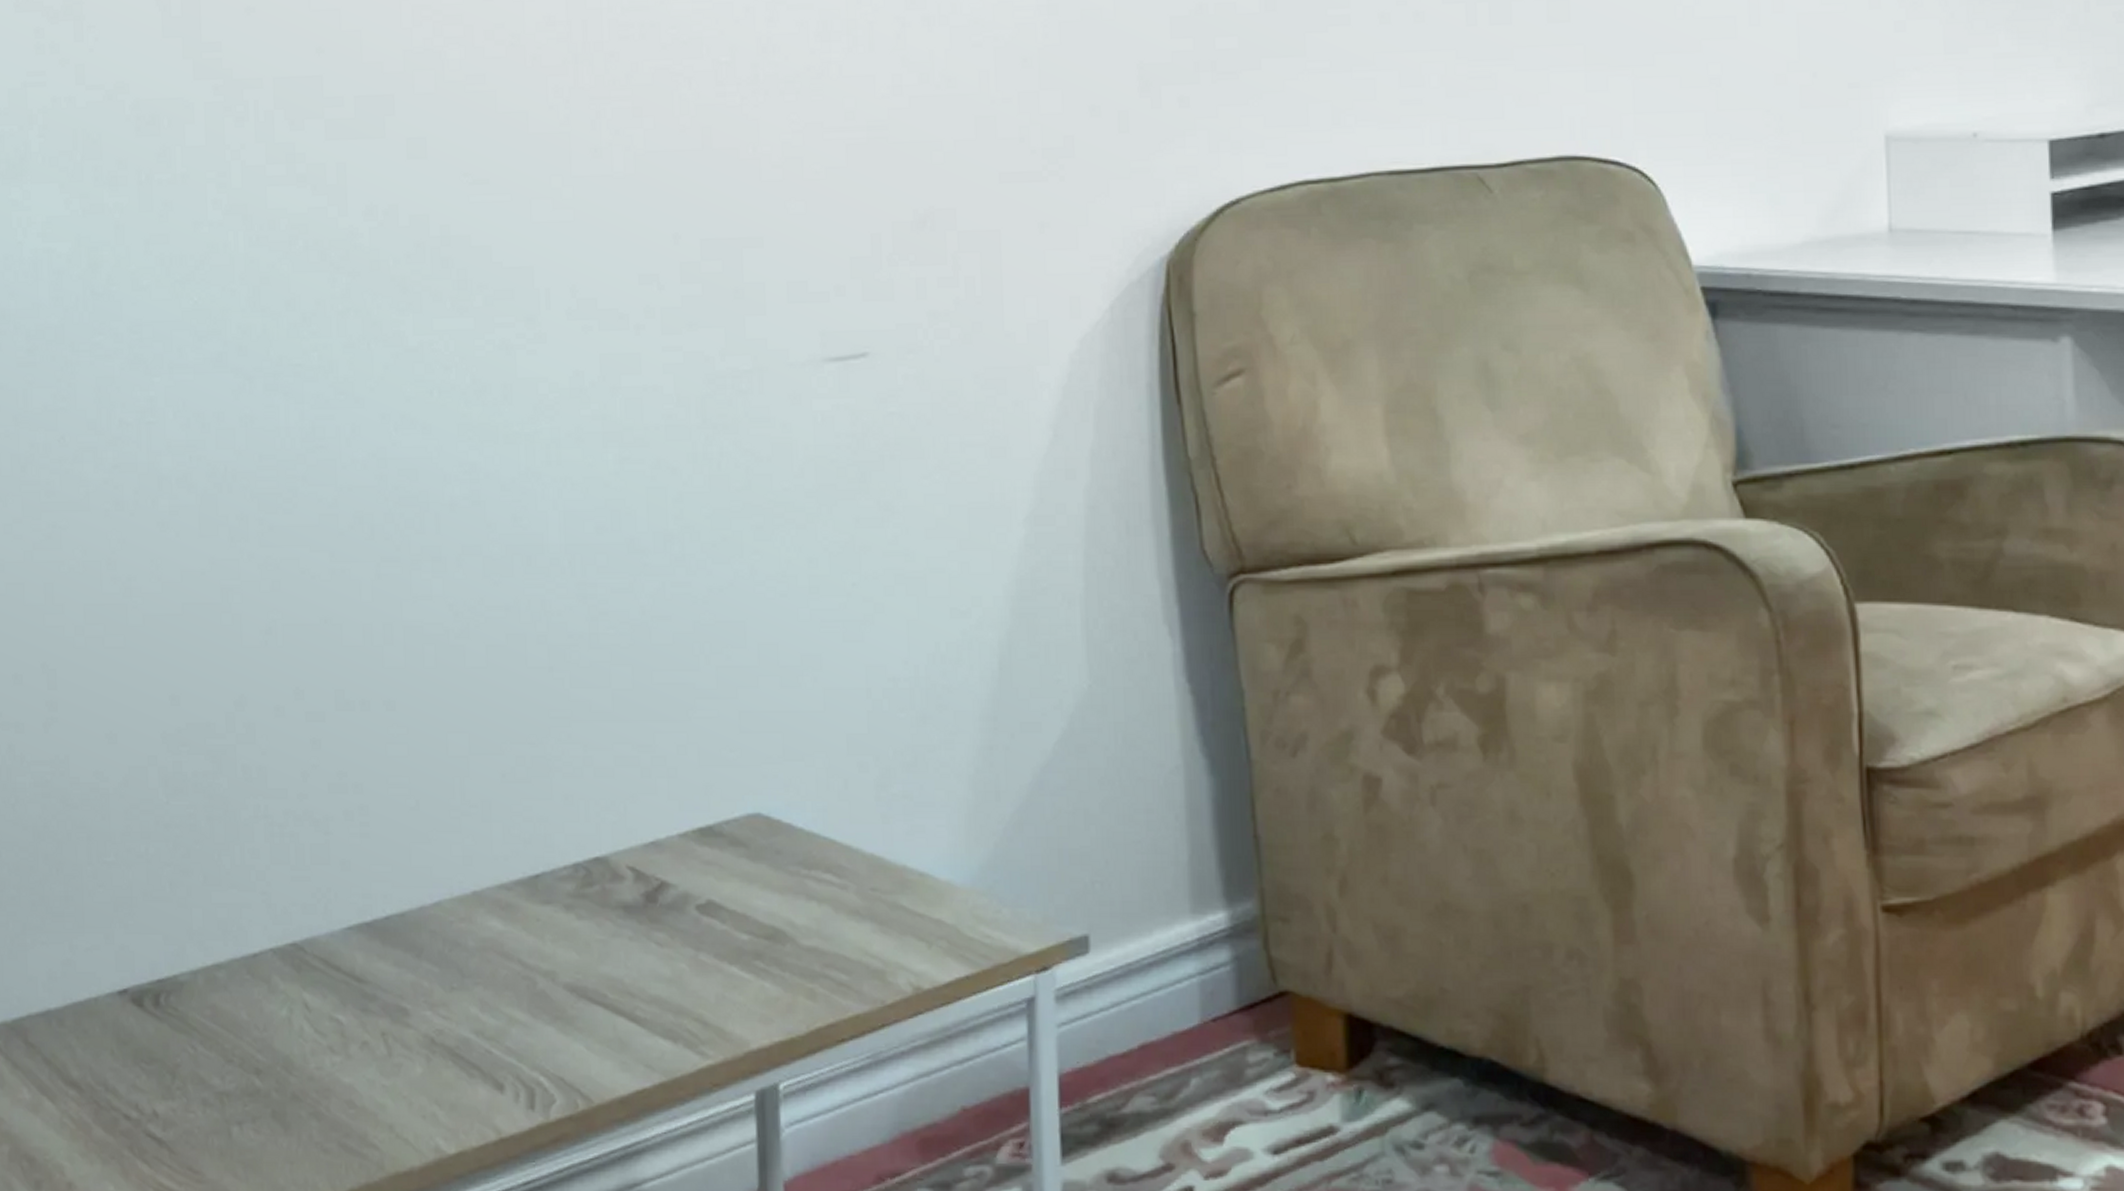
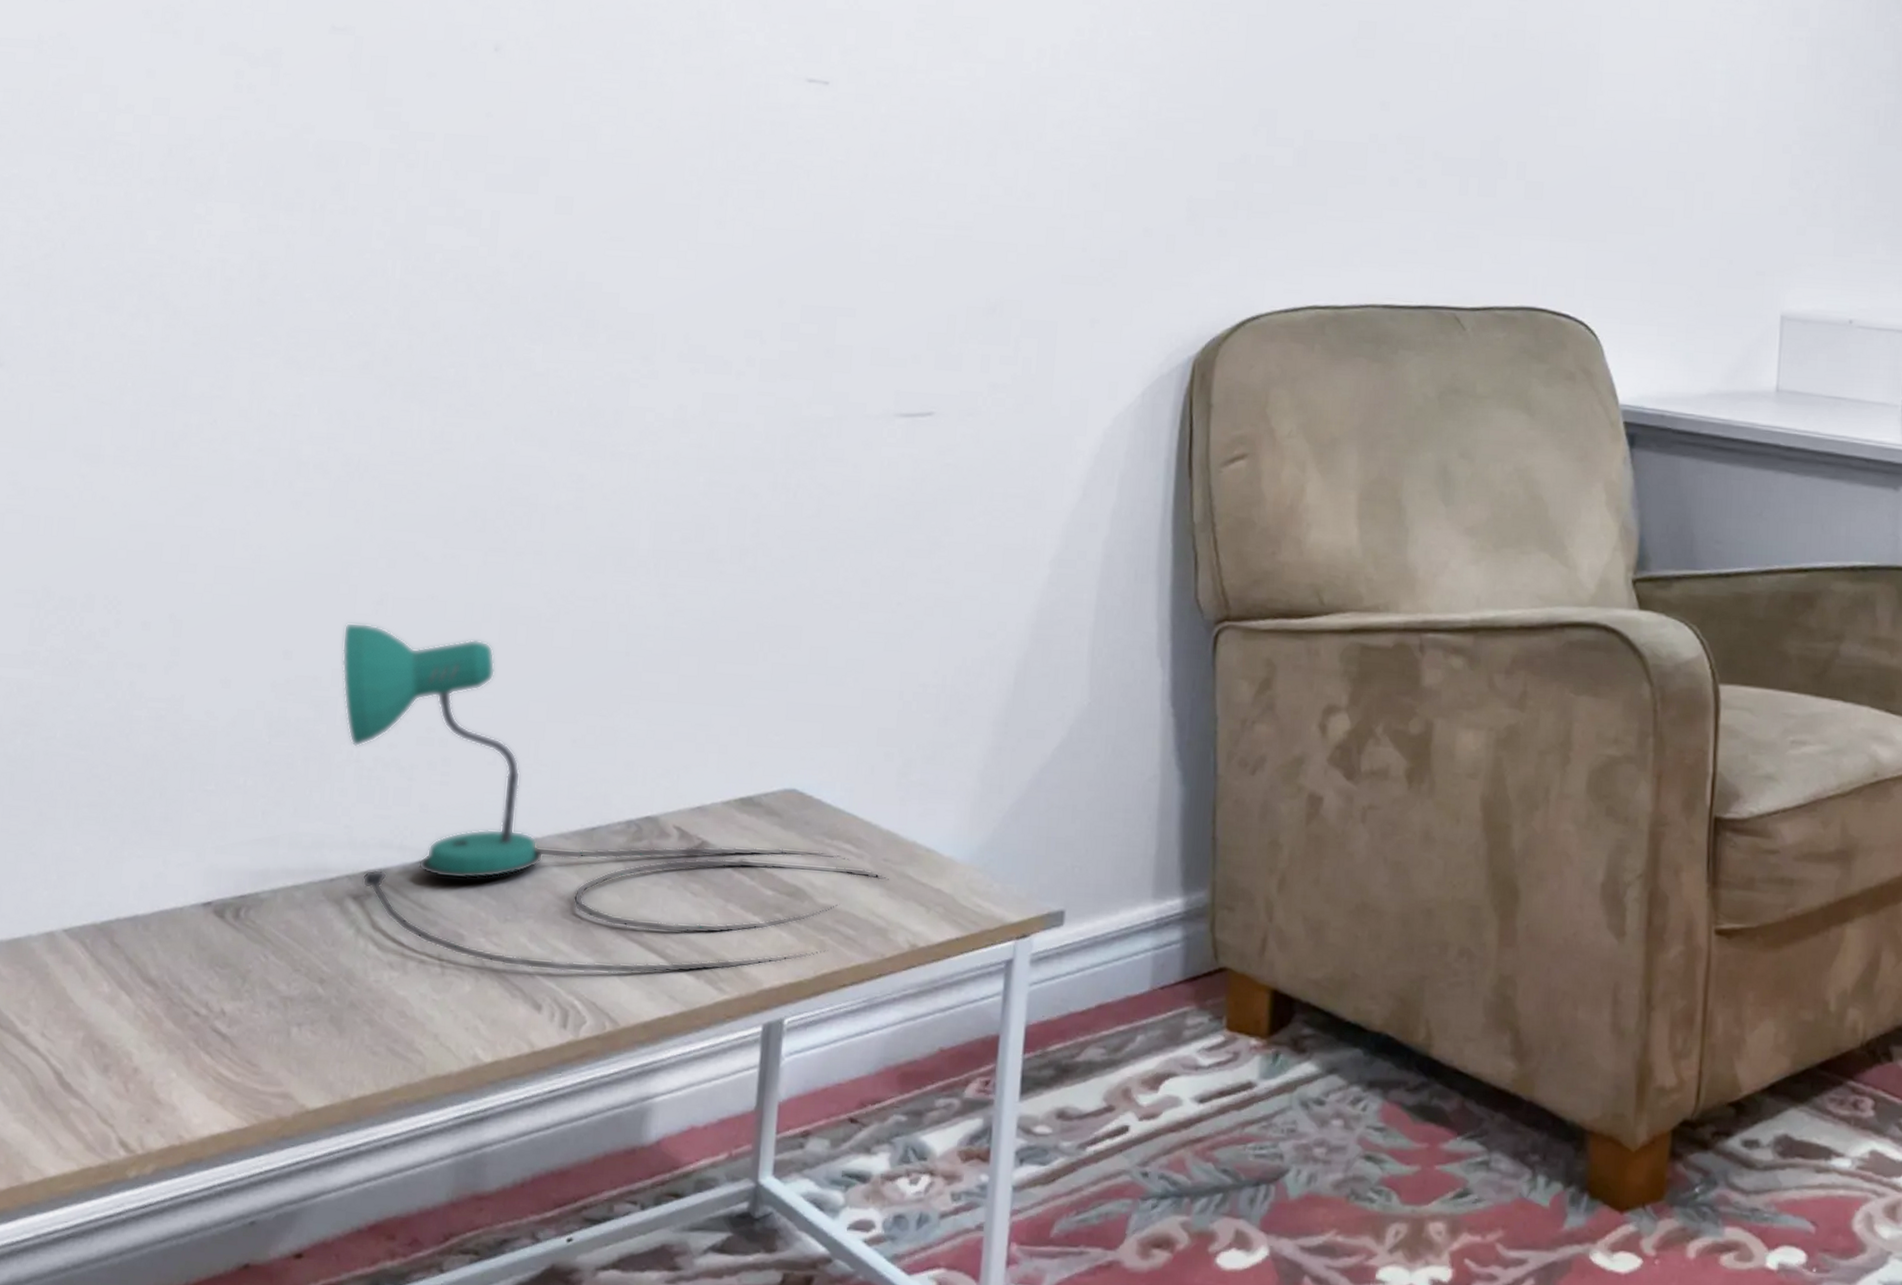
desk lamp: none [232,657,880,1044] -> present [342,622,889,974]

